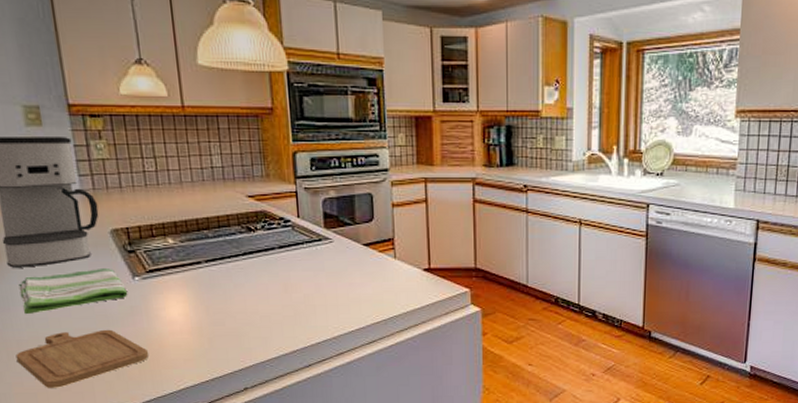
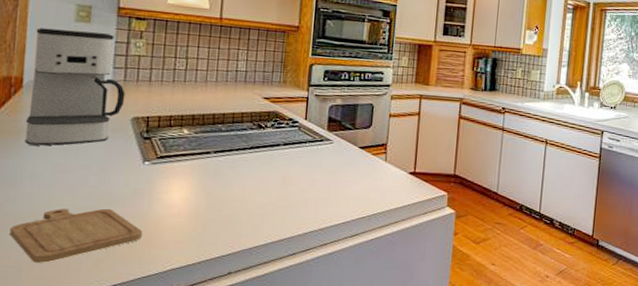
dish towel: present [18,269,128,314] -> none [30,151,136,189]

